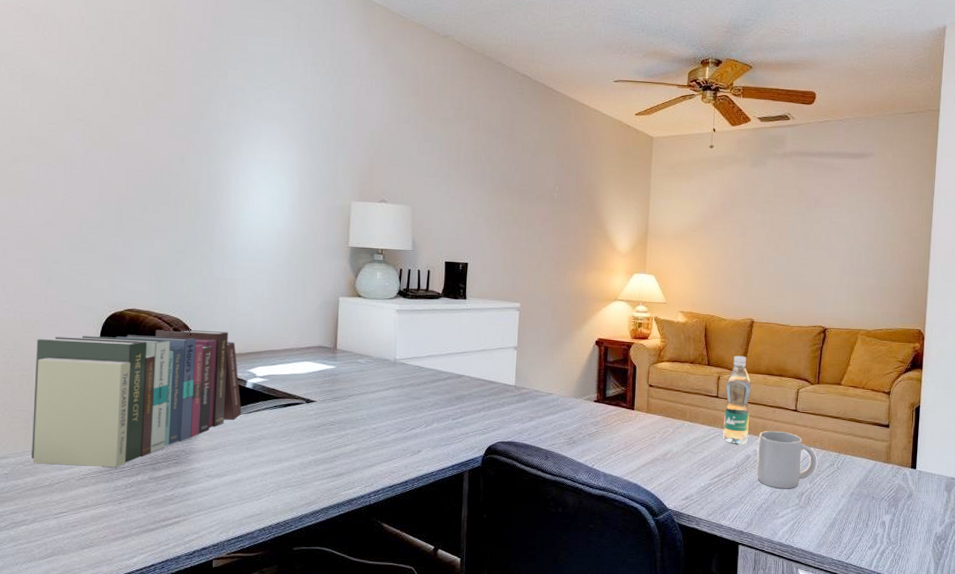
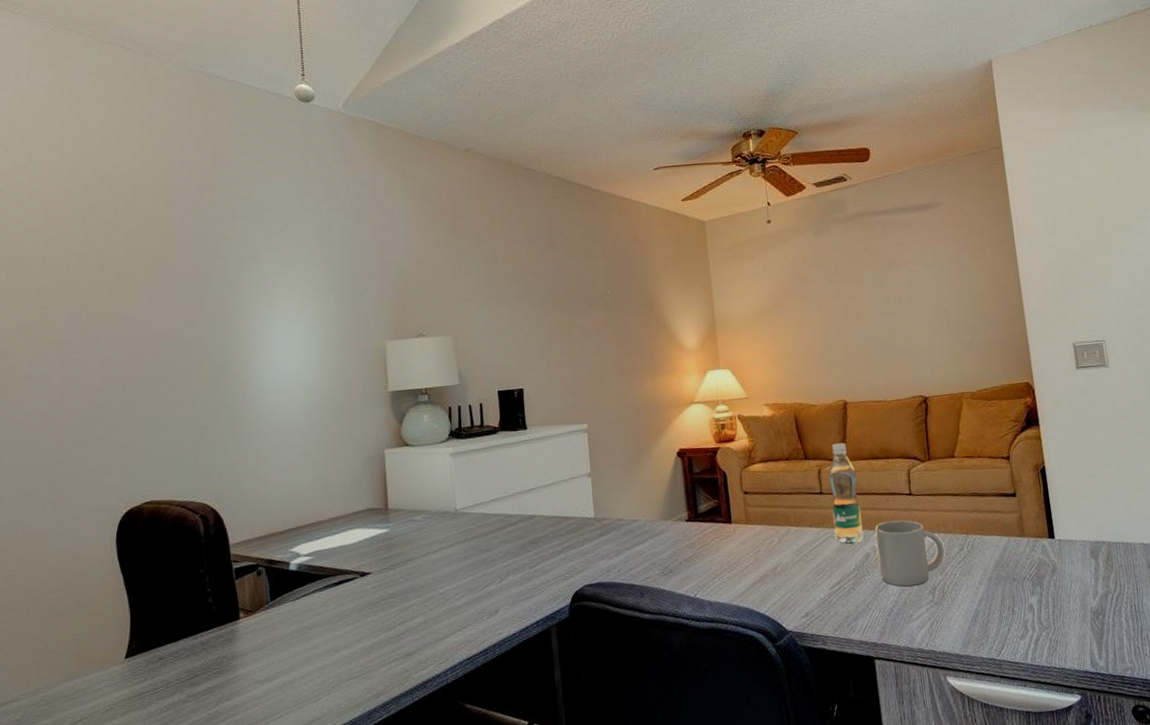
books: present [31,329,242,467] -> none [43,509,288,702]

